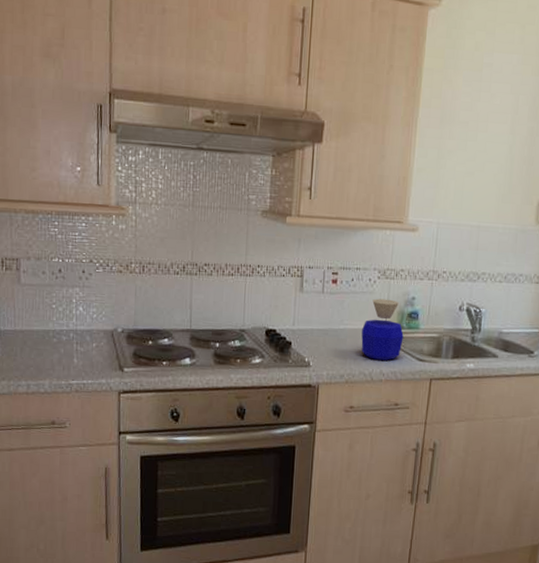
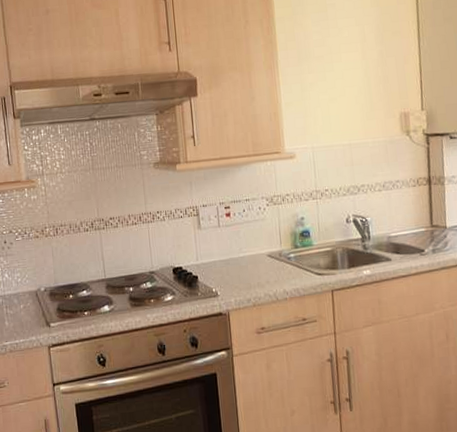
bottle: present [361,298,404,361] -> none [260,223,300,281]

